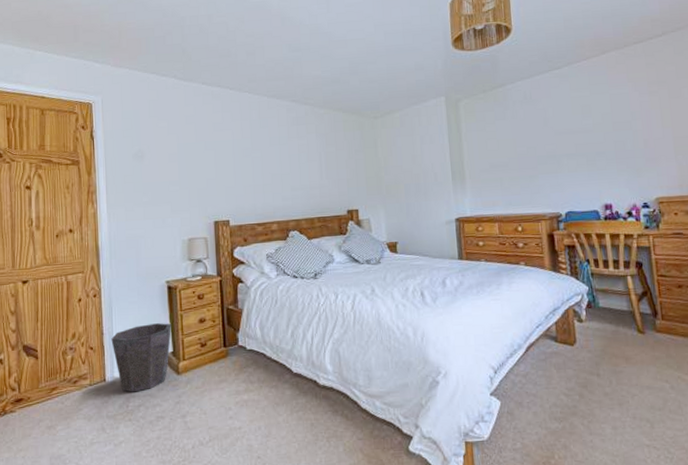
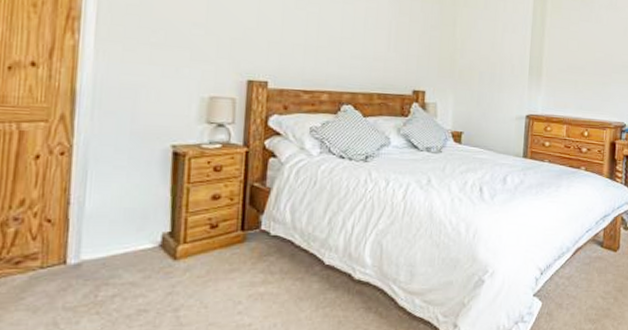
waste bin: present [111,323,171,393] -> none [81,196,172,279]

